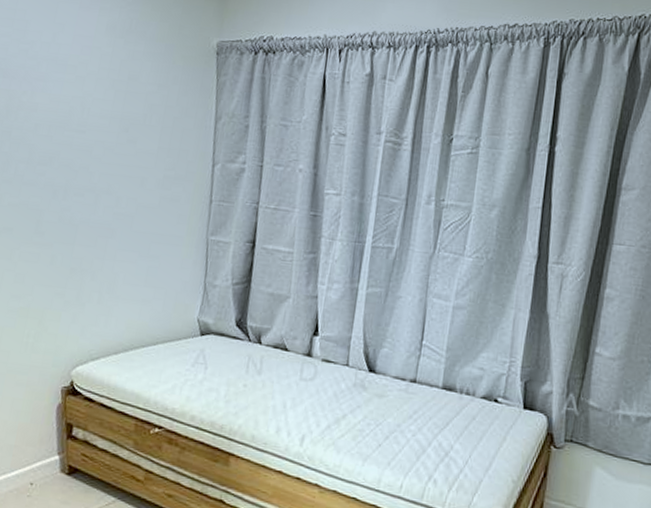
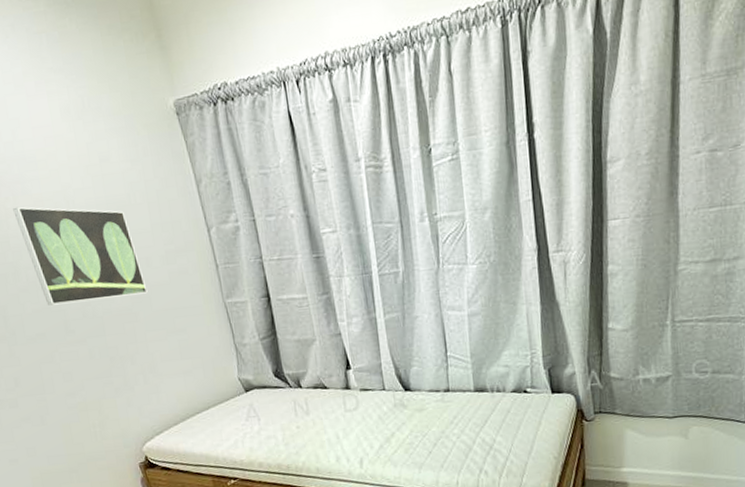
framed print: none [26,102,136,212] -> present [13,206,148,306]

